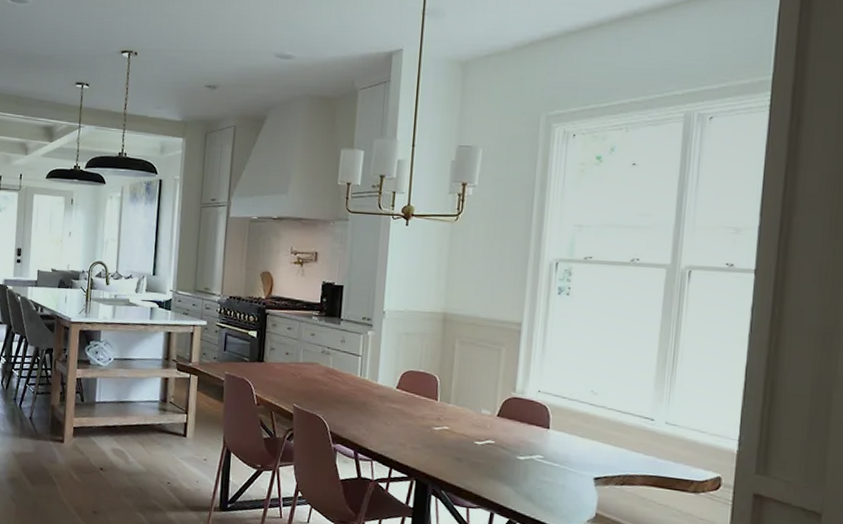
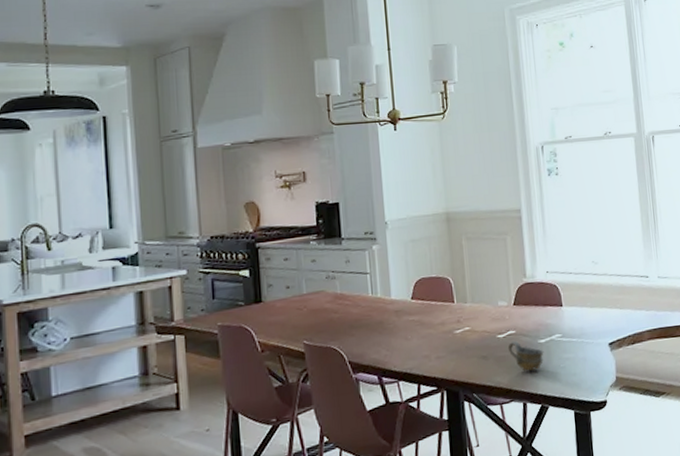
cup: none [483,451,521,485] -> present [507,341,544,371]

